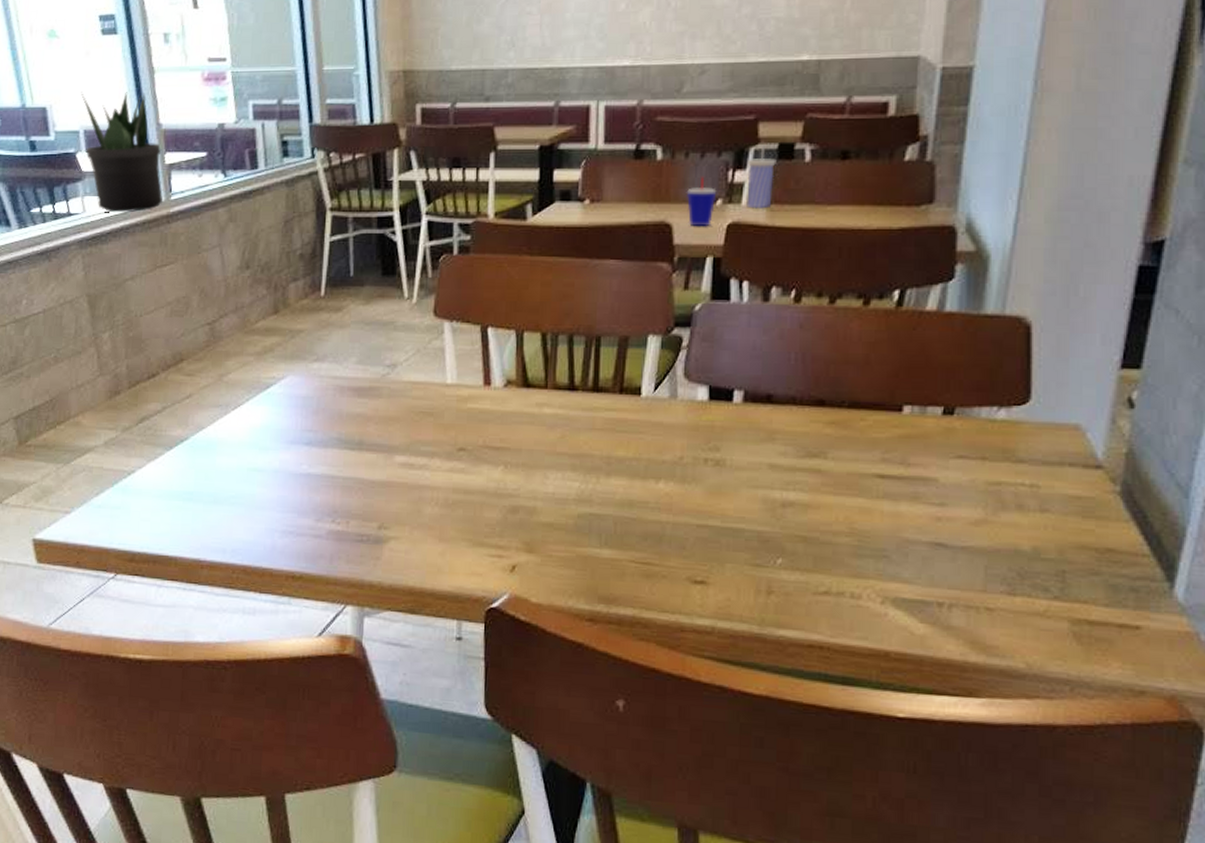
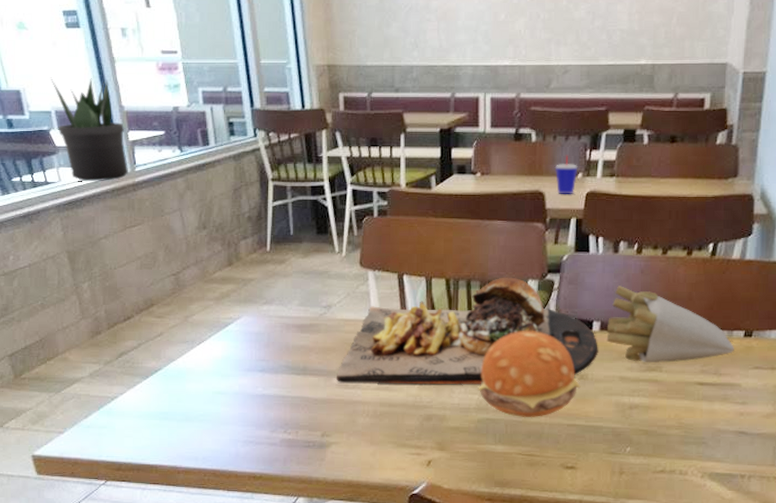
food tray: none [399,331,740,469] -> present [337,277,598,385]
burger: none [579,401,716,514] -> present [478,331,581,417]
beverage cup: present [746,144,776,209] -> none [600,130,622,181]
french fries: none [751,344,929,448] -> present [606,286,734,364]

